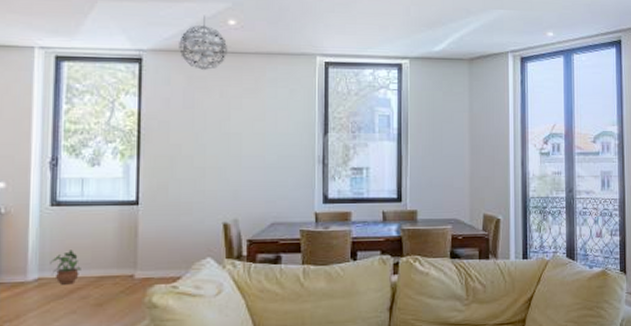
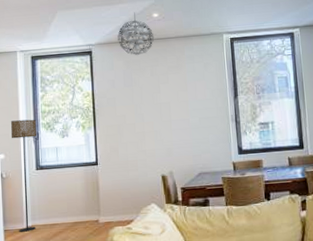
floor lamp: none [16,139,55,286] -> present [11,119,36,232]
potted plant: present [50,250,81,285] -> none [39,202,61,230]

